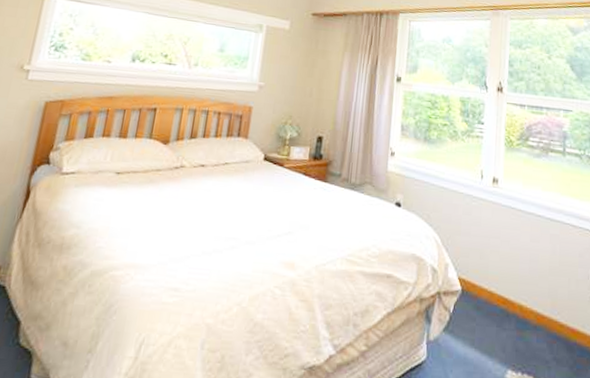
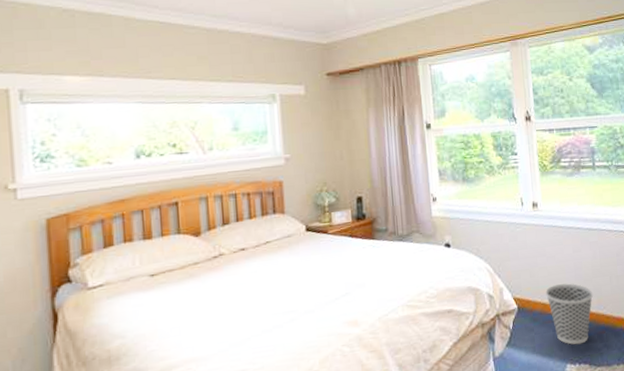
wastebasket: none [494,274,548,350] -> present [546,283,594,345]

